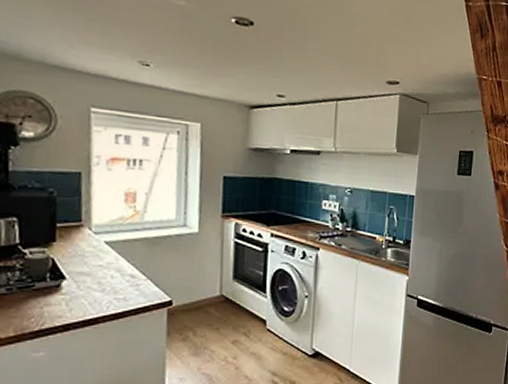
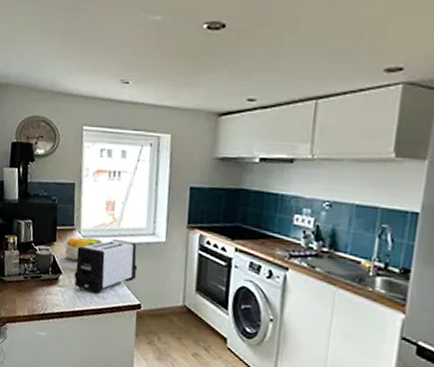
fruit bowl: none [68,234,123,262] -> present [64,237,104,261]
toaster: none [83,234,167,296] -> present [74,239,138,294]

